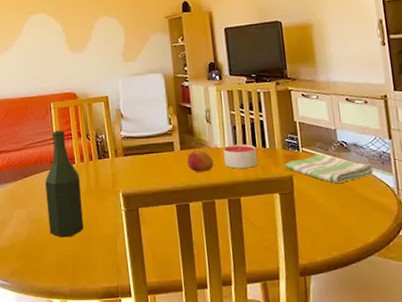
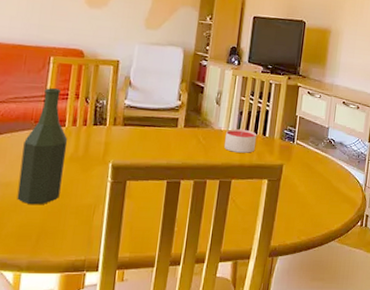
fruit: present [187,150,214,172] -> none [188,129,214,152]
dish towel: present [285,154,374,184] -> none [278,147,351,176]

